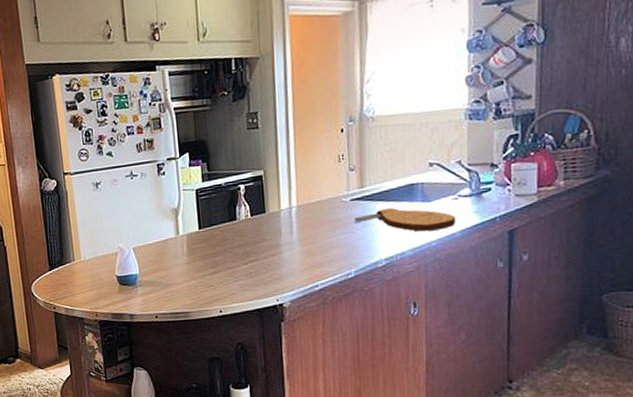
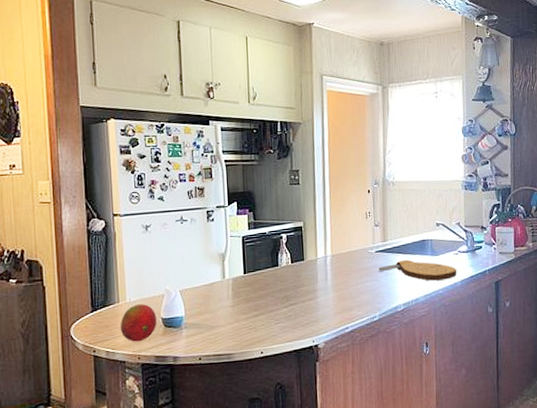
fruit: none [76,262,113,300] -> present [120,304,158,342]

